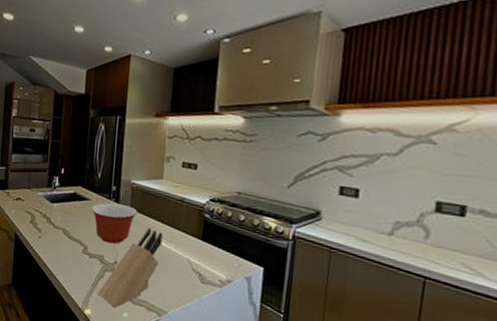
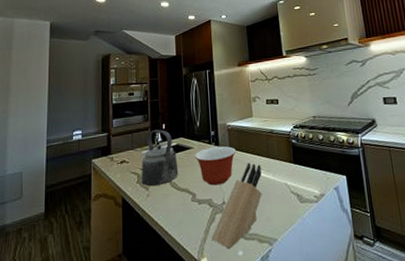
kettle: none [34,173,73,230] -> present [141,129,179,186]

